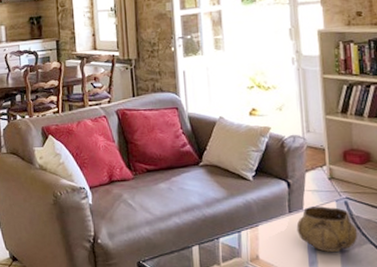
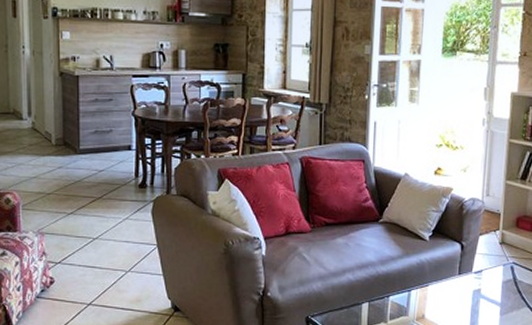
decorative bowl: present [296,206,358,252] -> none [463,270,519,314]

